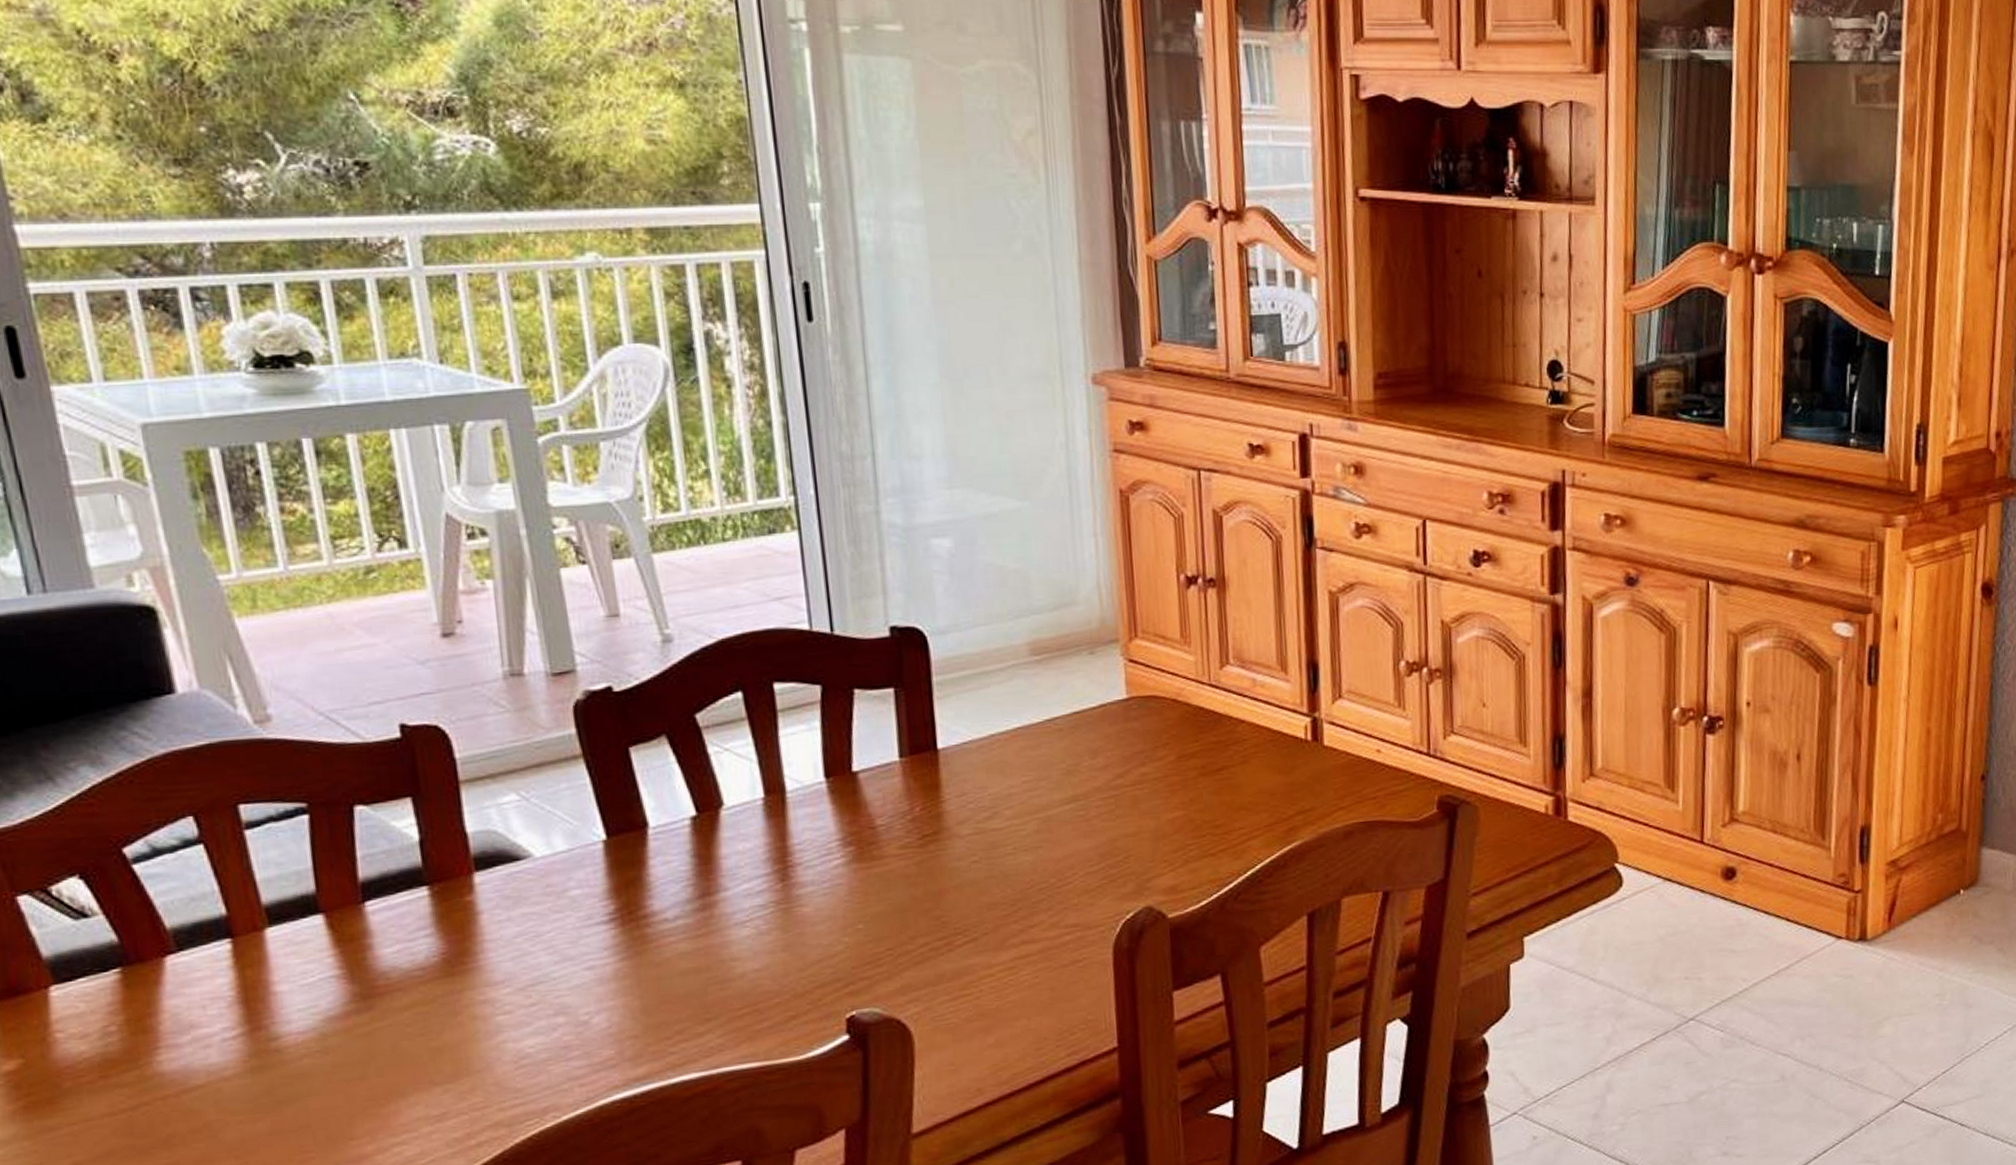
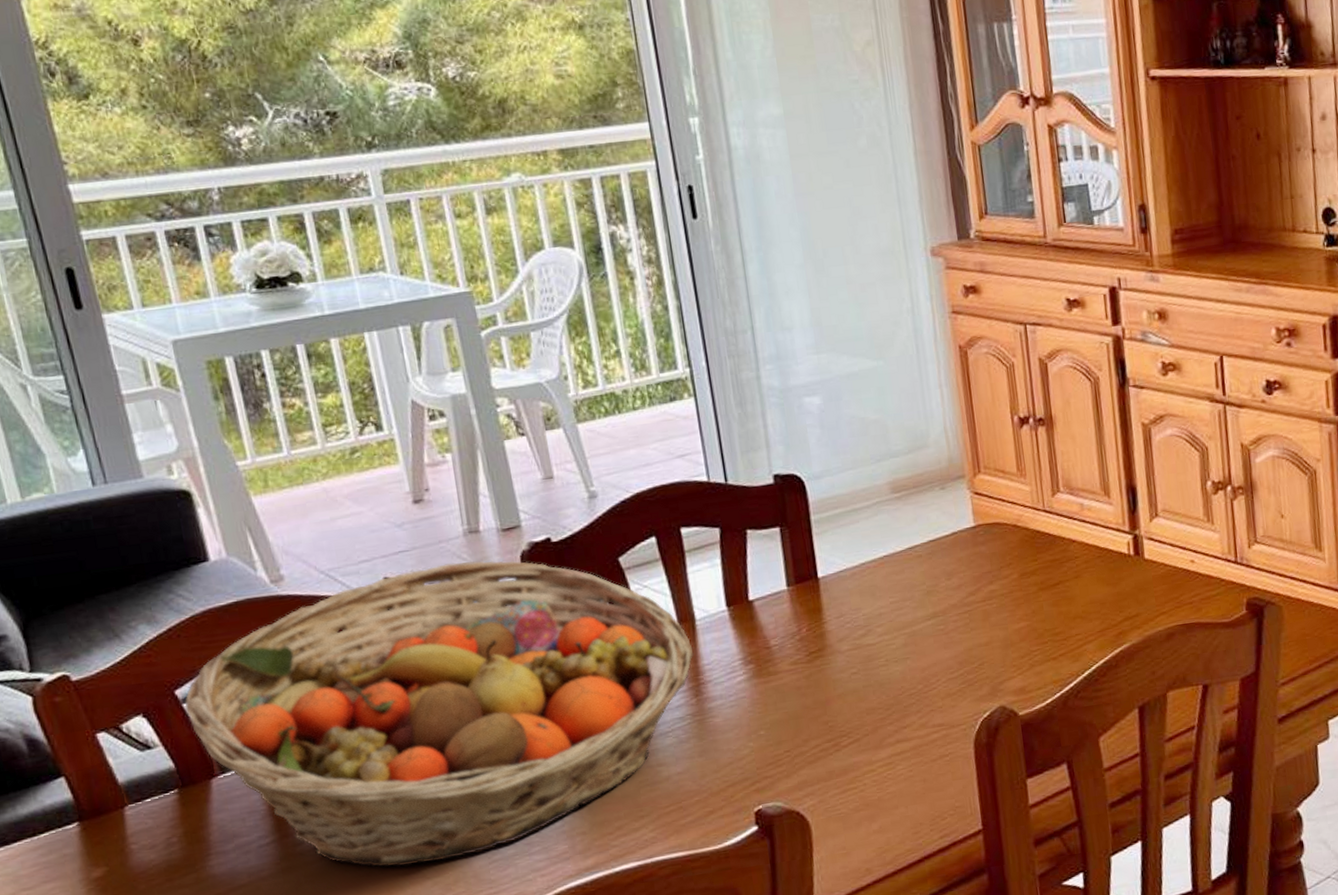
fruit basket: none [134,709,782,1070] -> present [184,560,694,867]

